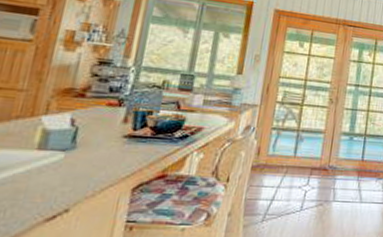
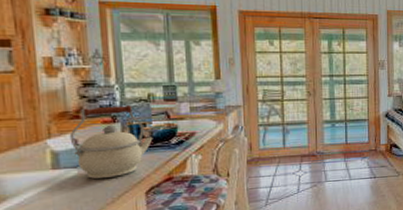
kettle: none [66,87,157,167] -> present [69,105,153,179]

